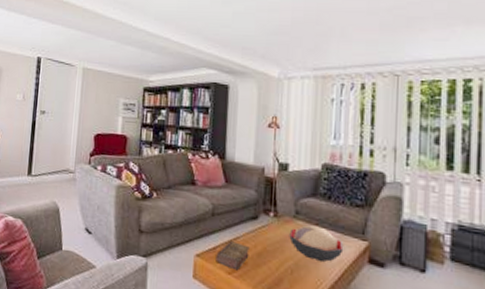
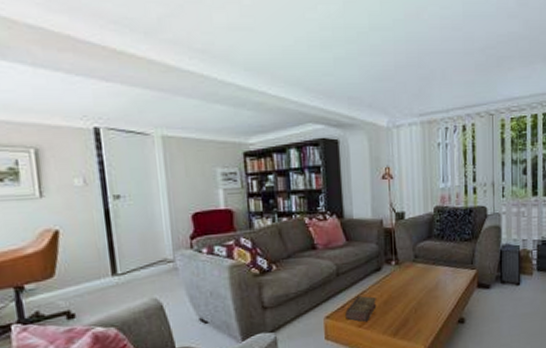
decorative bowl: present [289,225,344,262] -> none [411,265,457,296]

